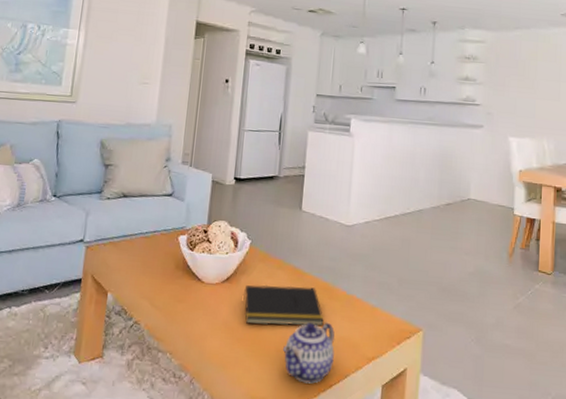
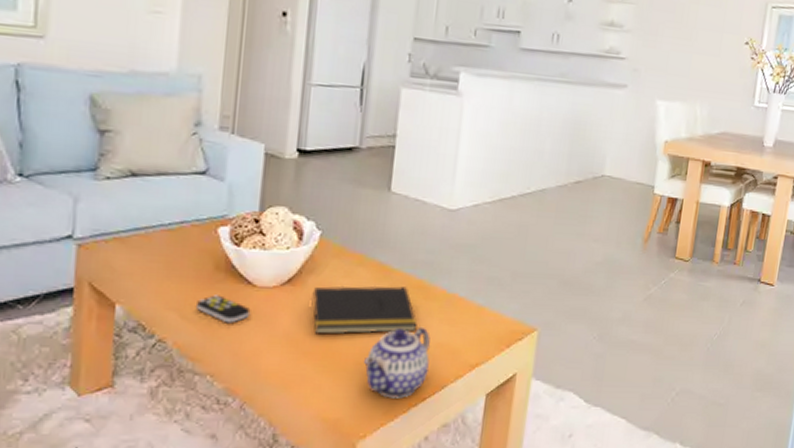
remote control: none [162,288,200,312] -> present [197,295,251,324]

